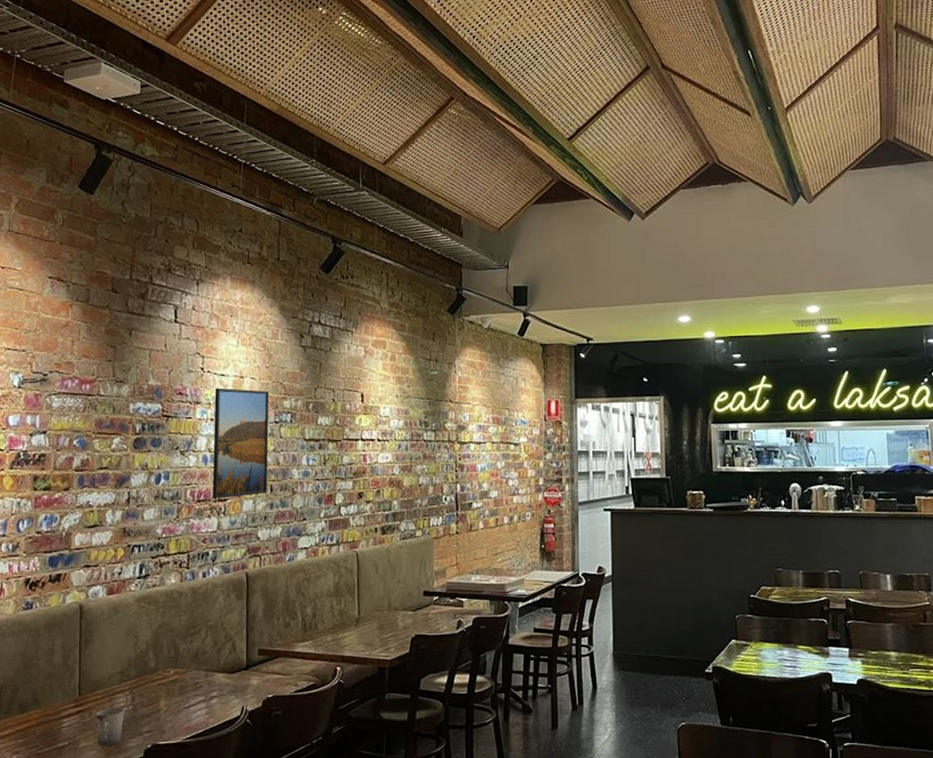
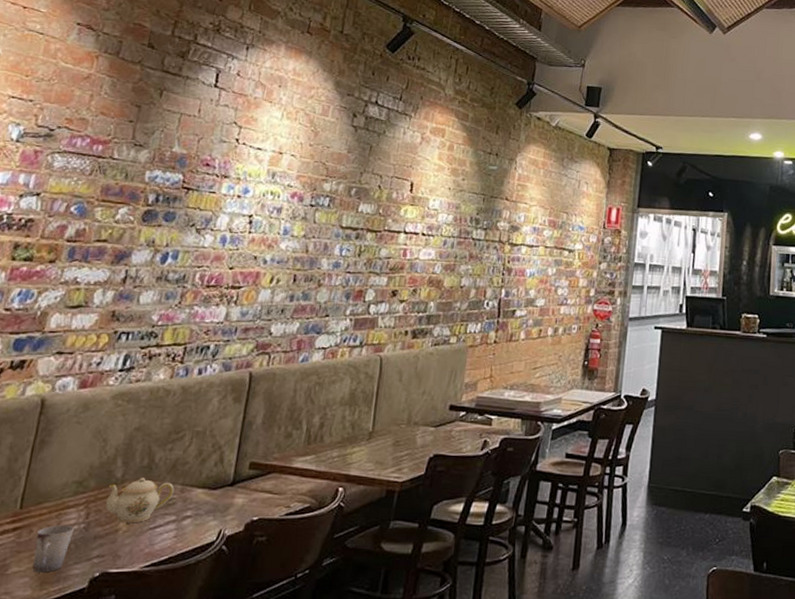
teapot: none [146,666,199,704] -> present [105,477,175,524]
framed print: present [212,388,270,499] -> none [225,162,309,286]

